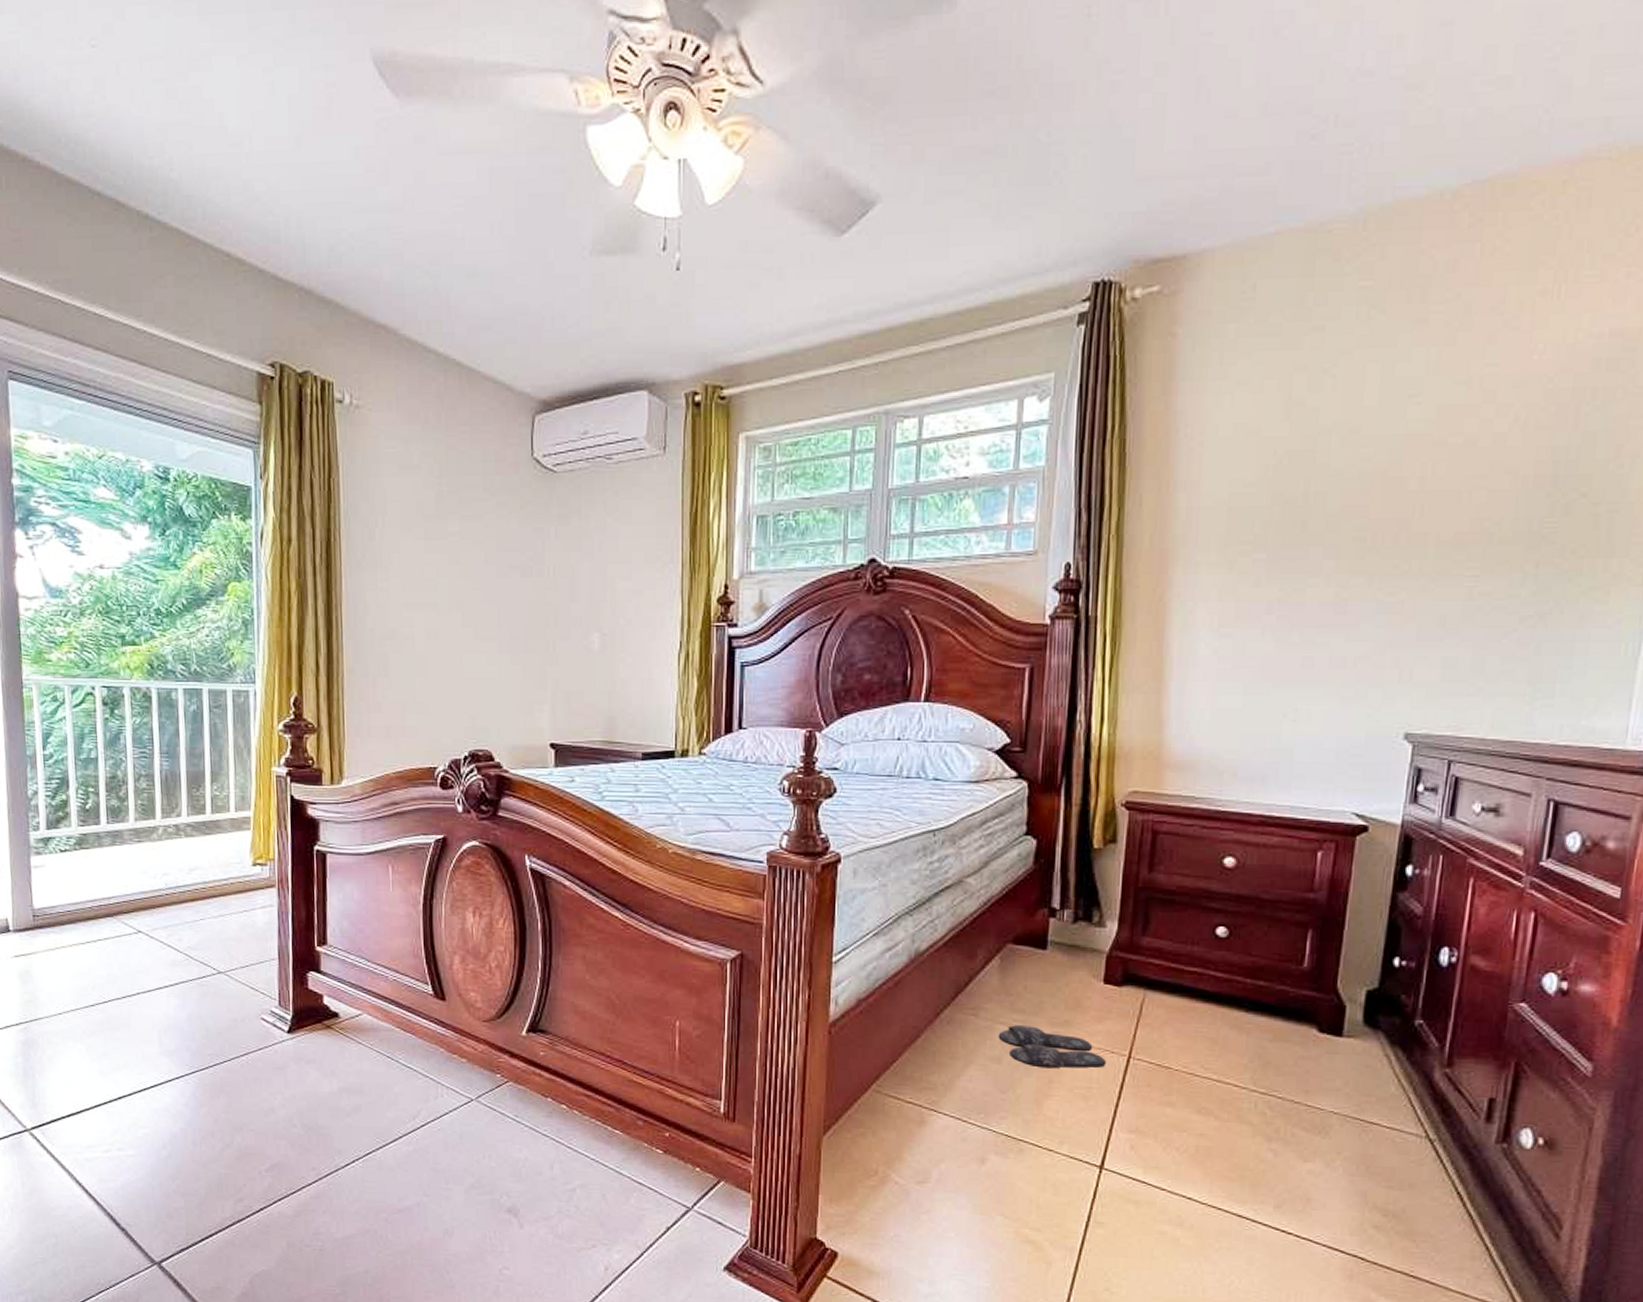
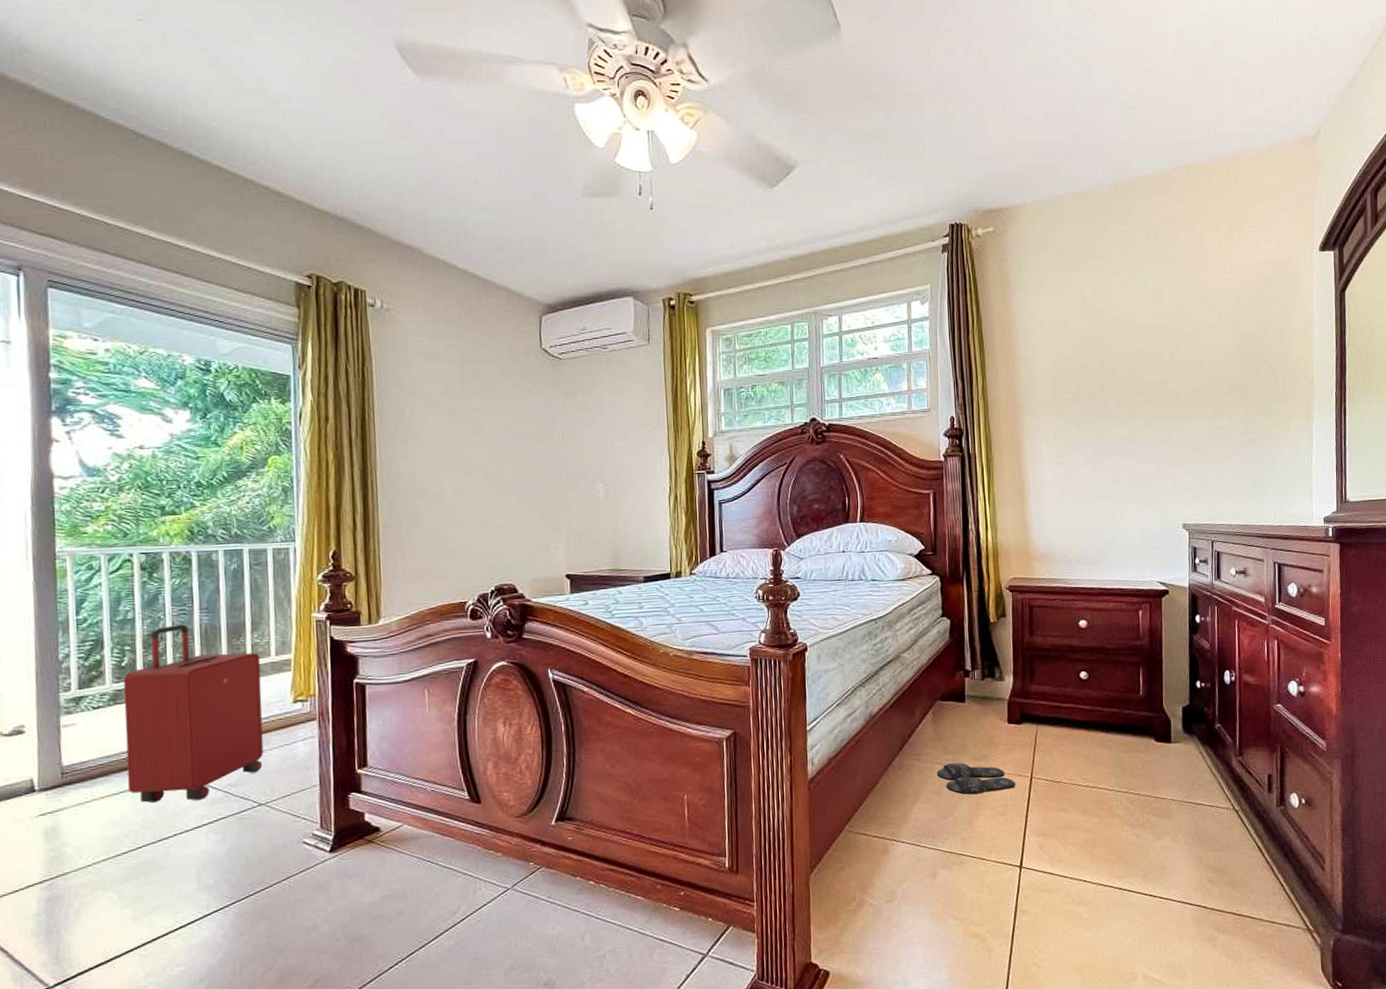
suitcase: none [88,768,223,960] -> present [123,624,264,803]

